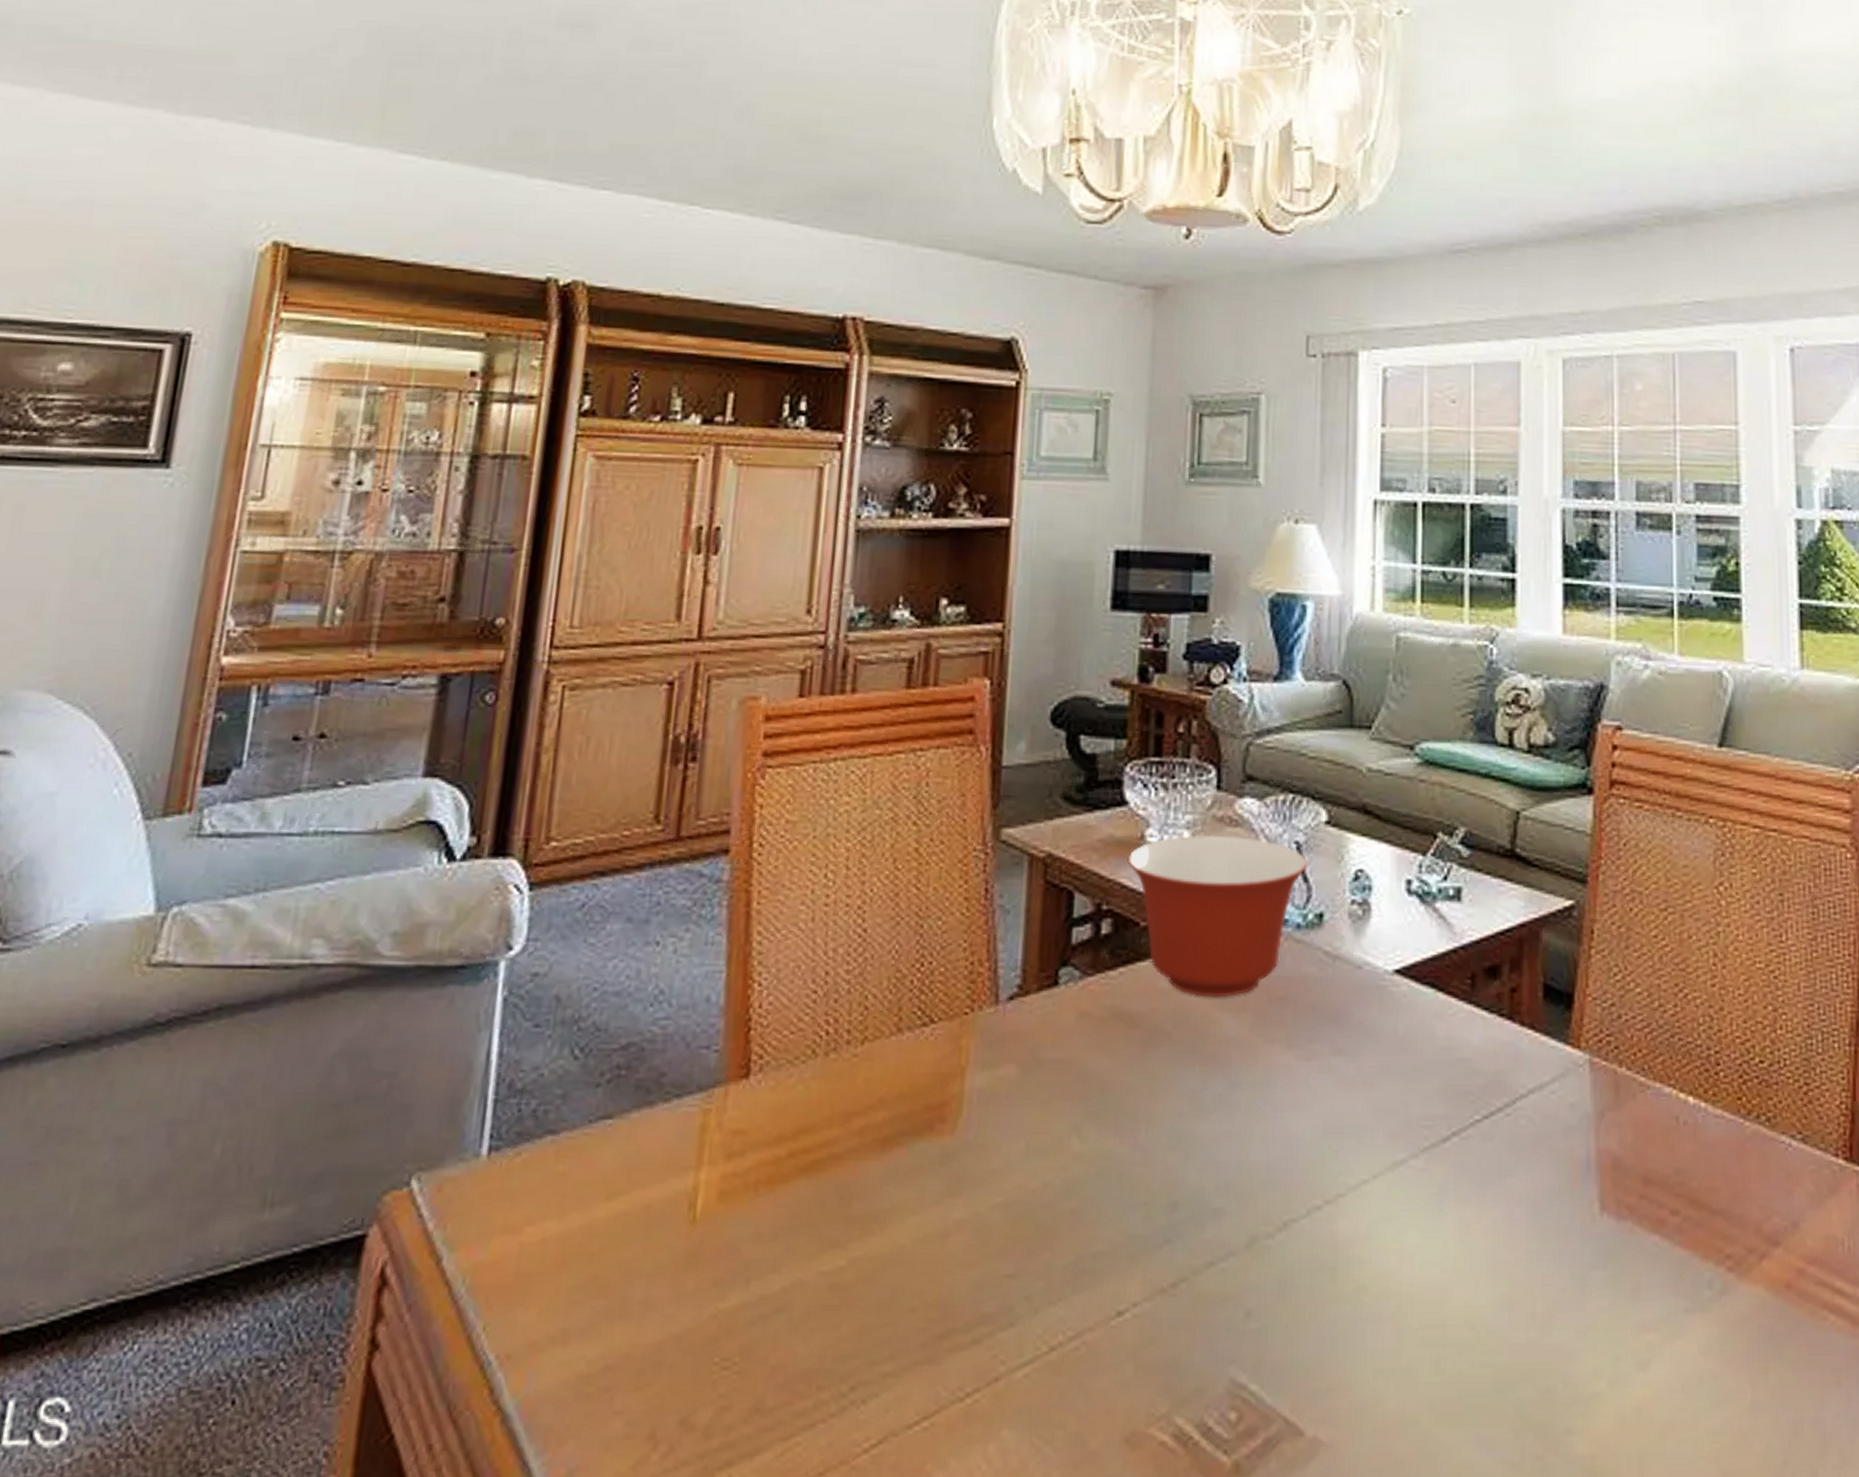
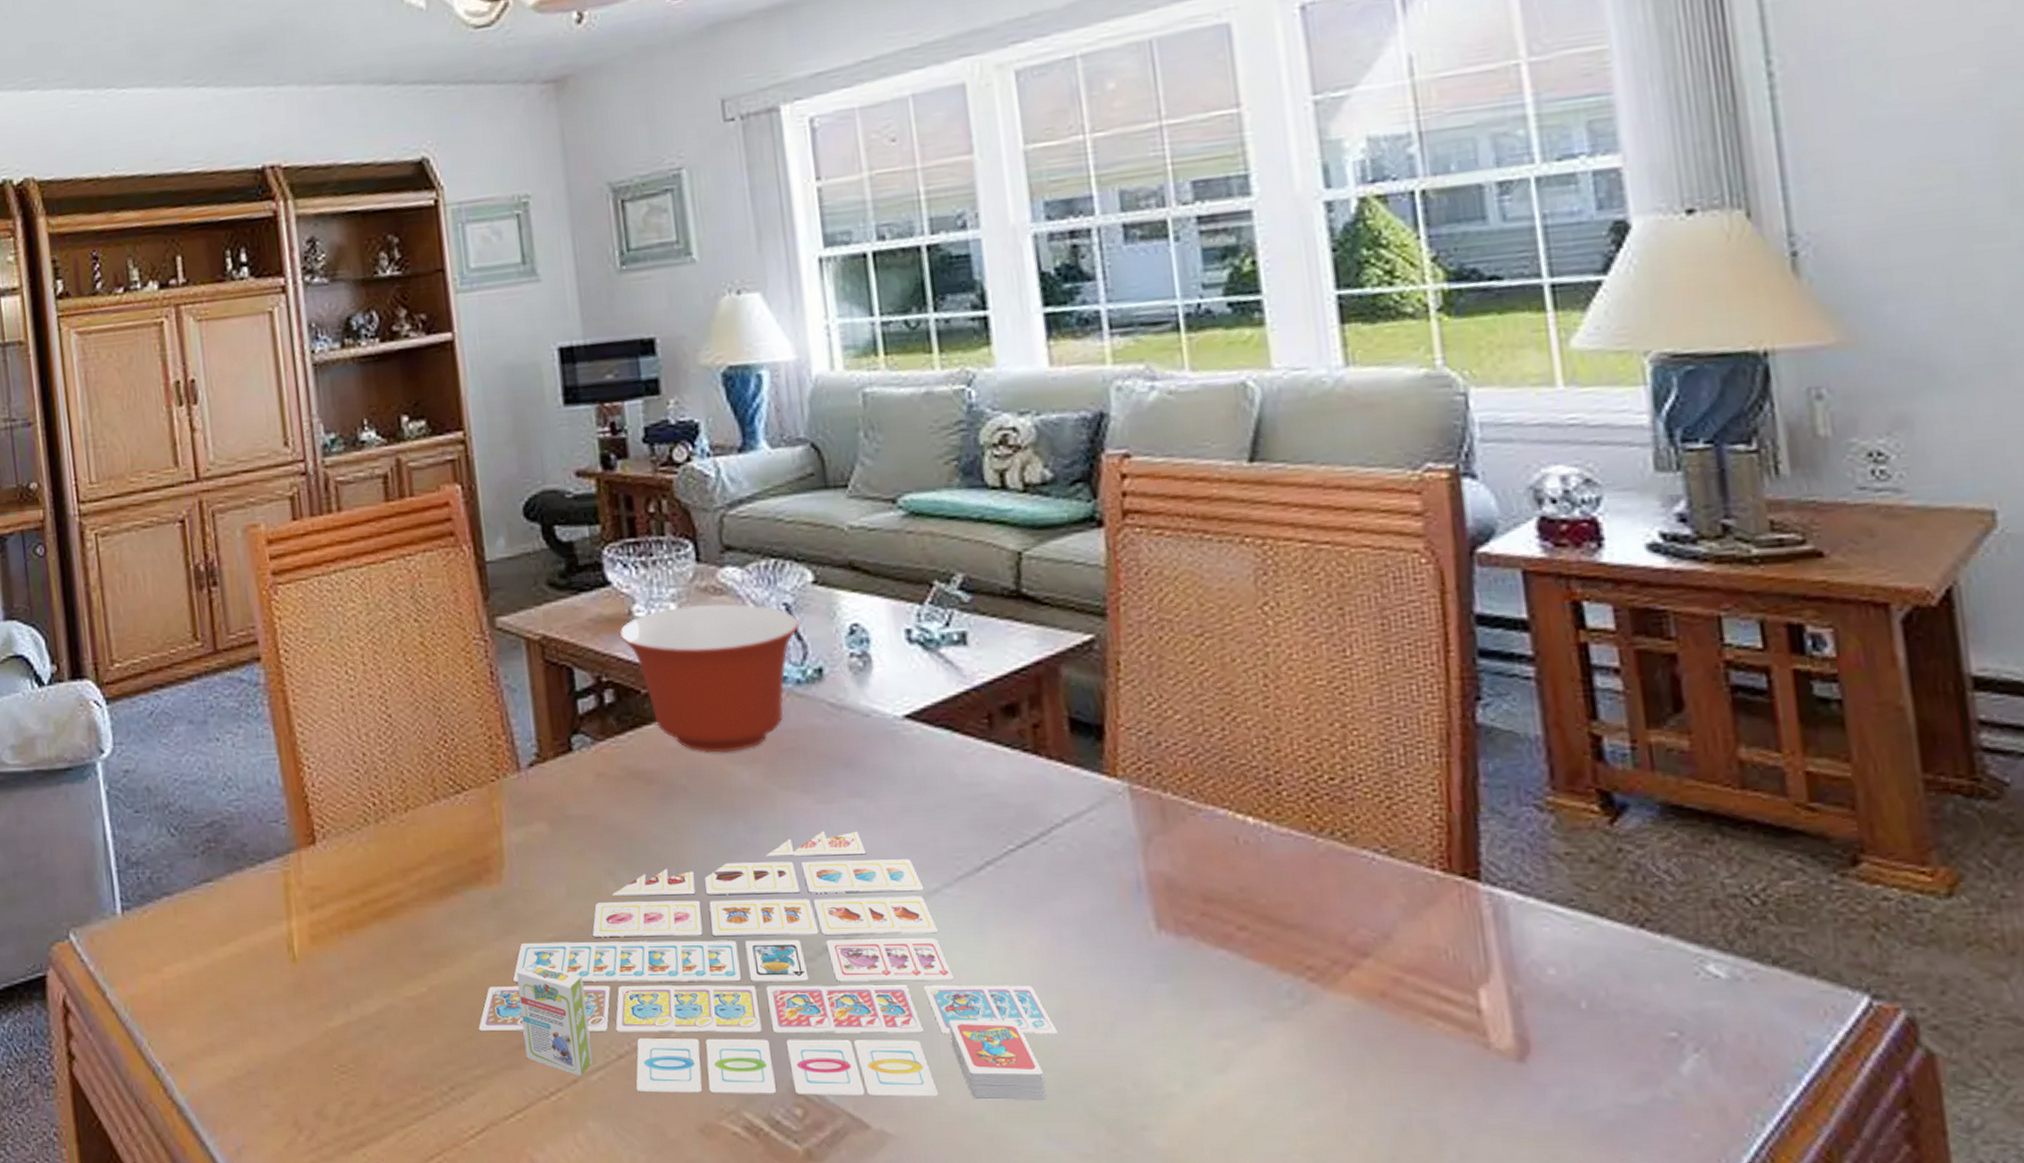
board game: none [897,1090,1499,1401] -> present [478,830,1058,1100]

